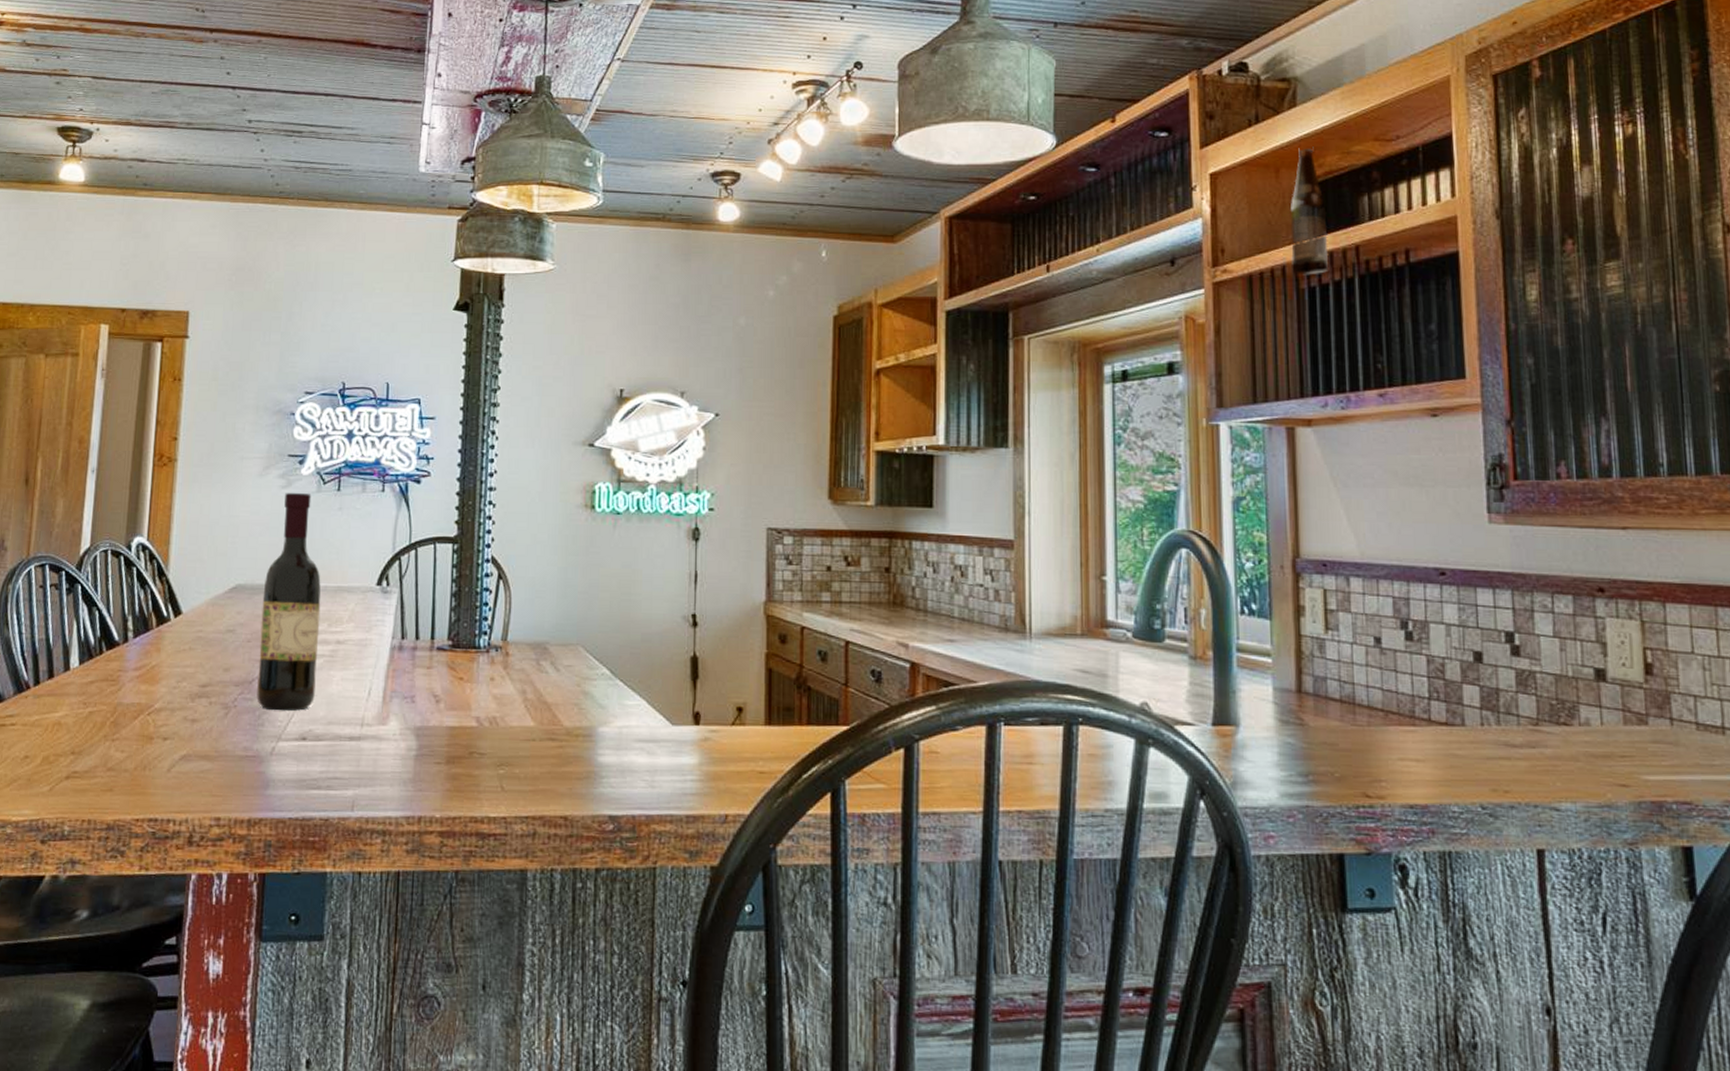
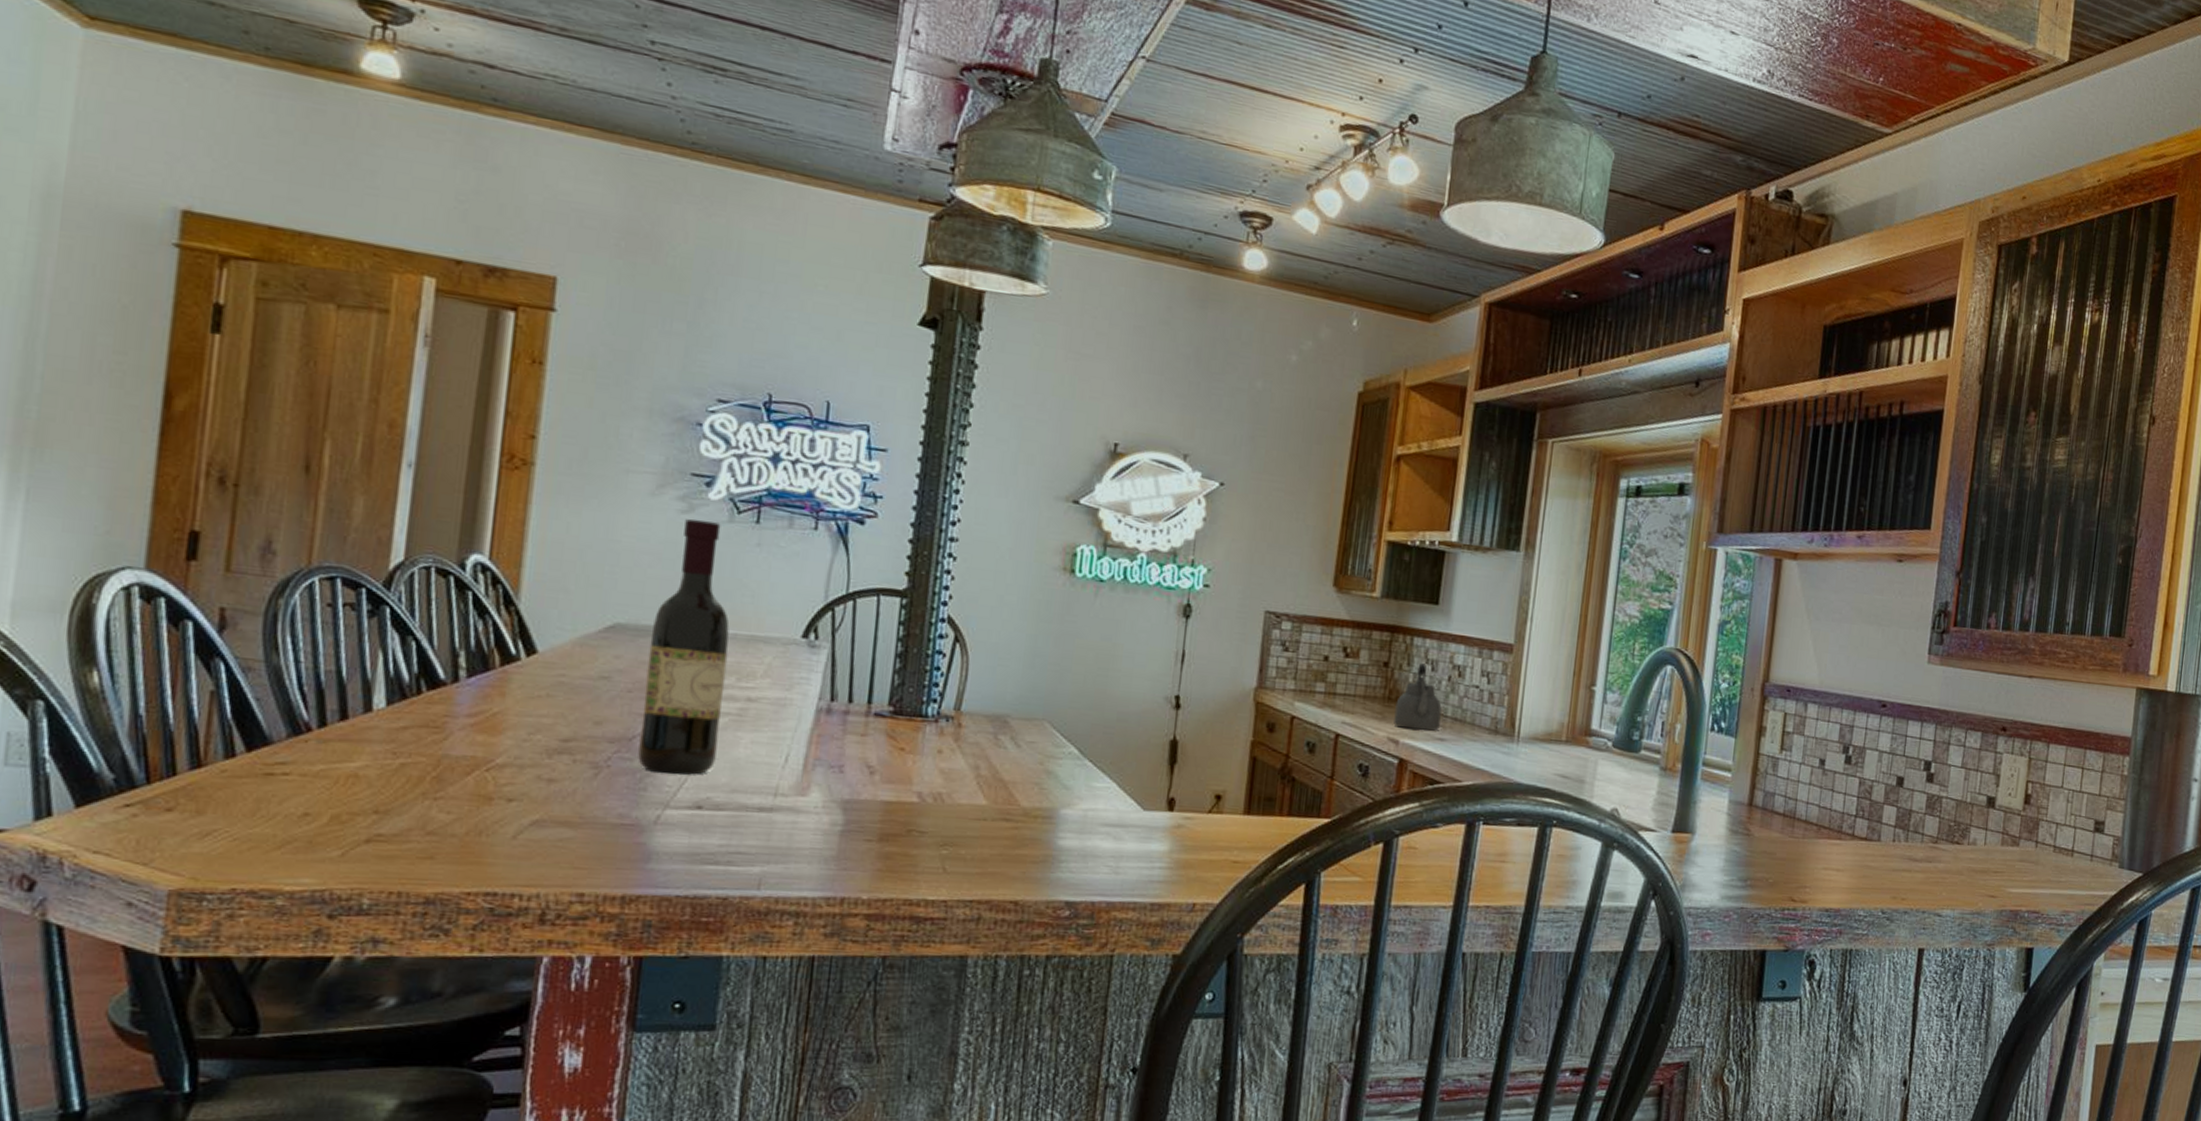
kettle: none [901,566,948,632] -> present [1394,663,1442,731]
wine bottle: present [1290,148,1328,275] -> none [1802,287,1841,414]

